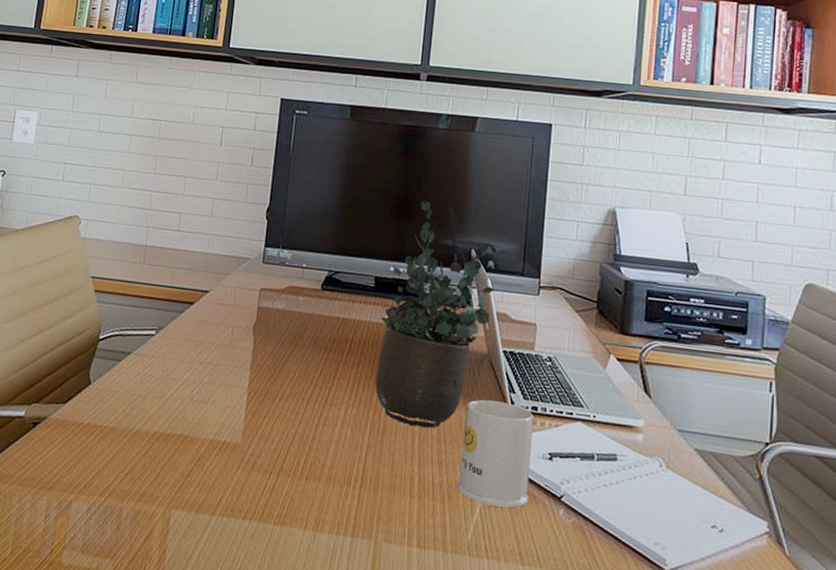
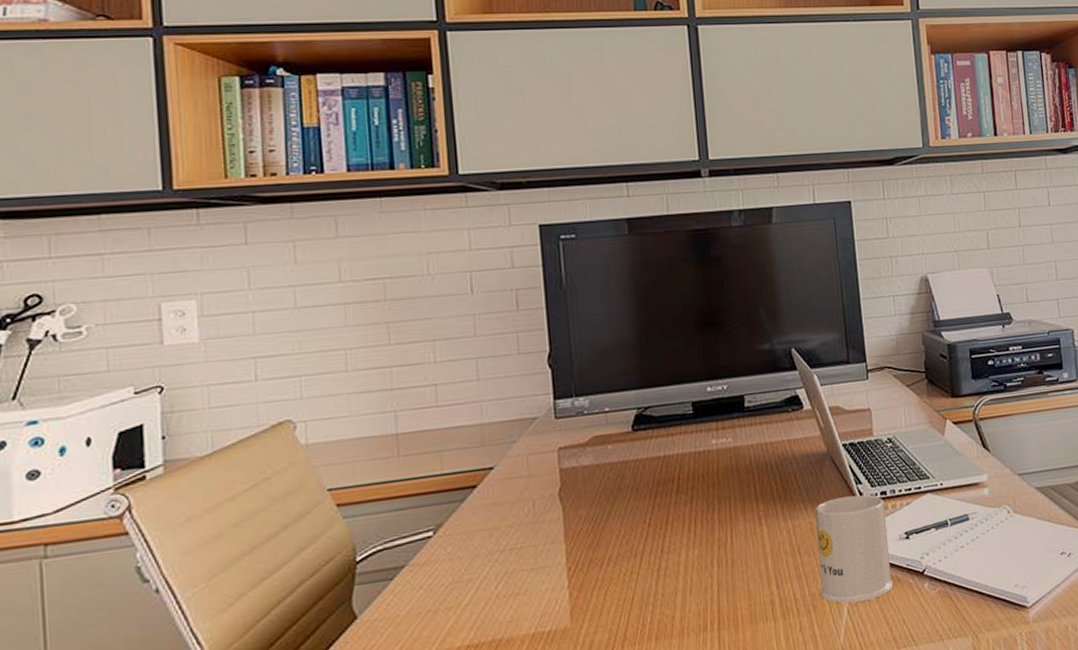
potted plant: present [375,201,497,429] -> none [707,308,823,549]

